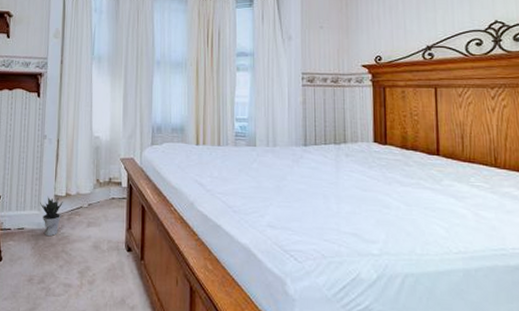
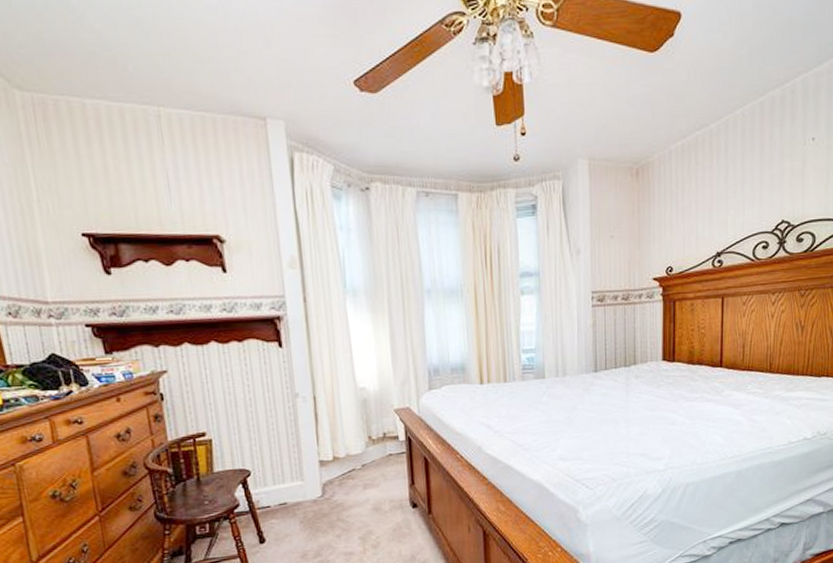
potted plant: present [39,195,63,236] -> none [301,460,331,506]

